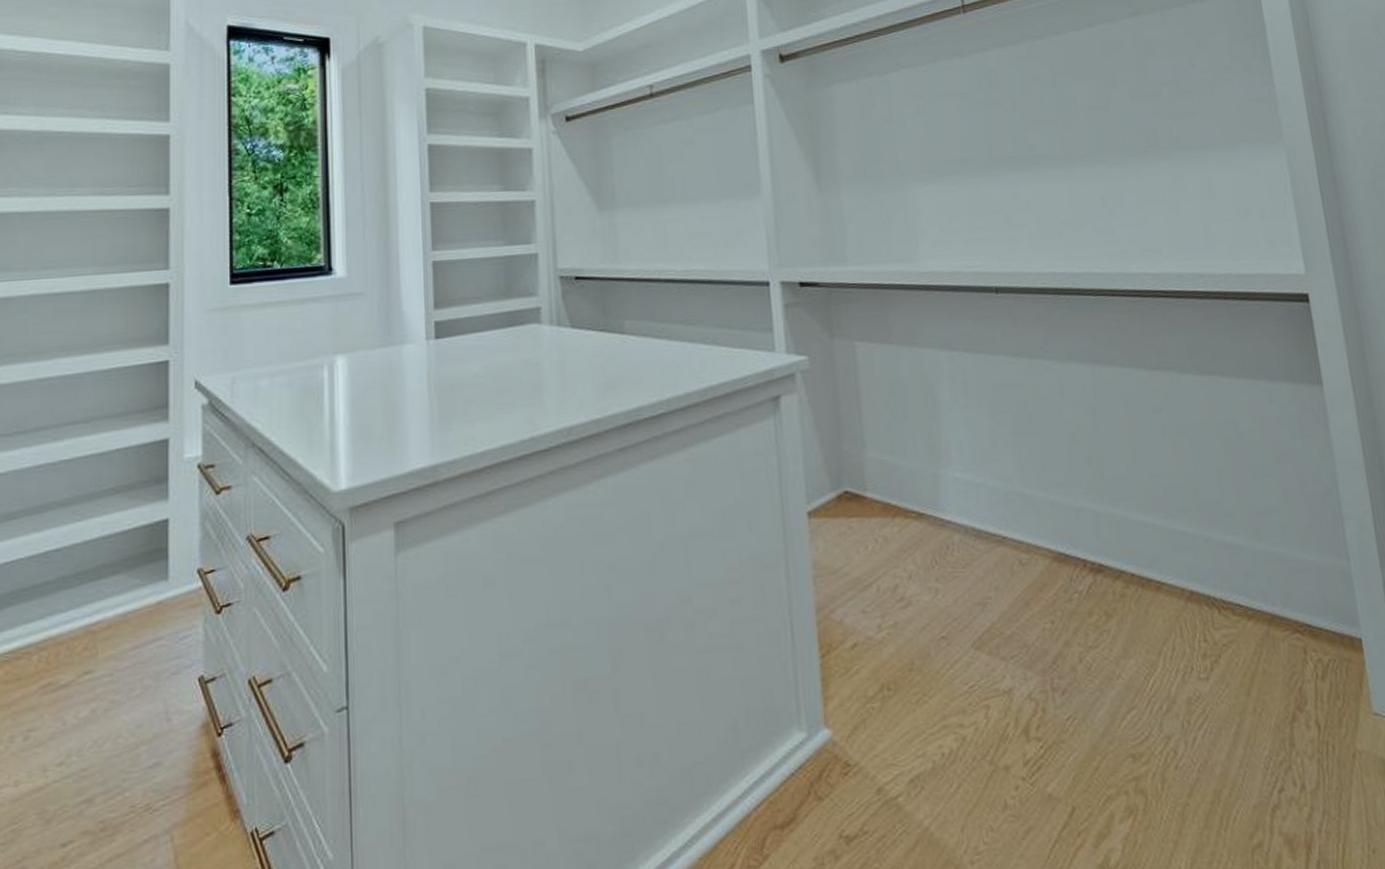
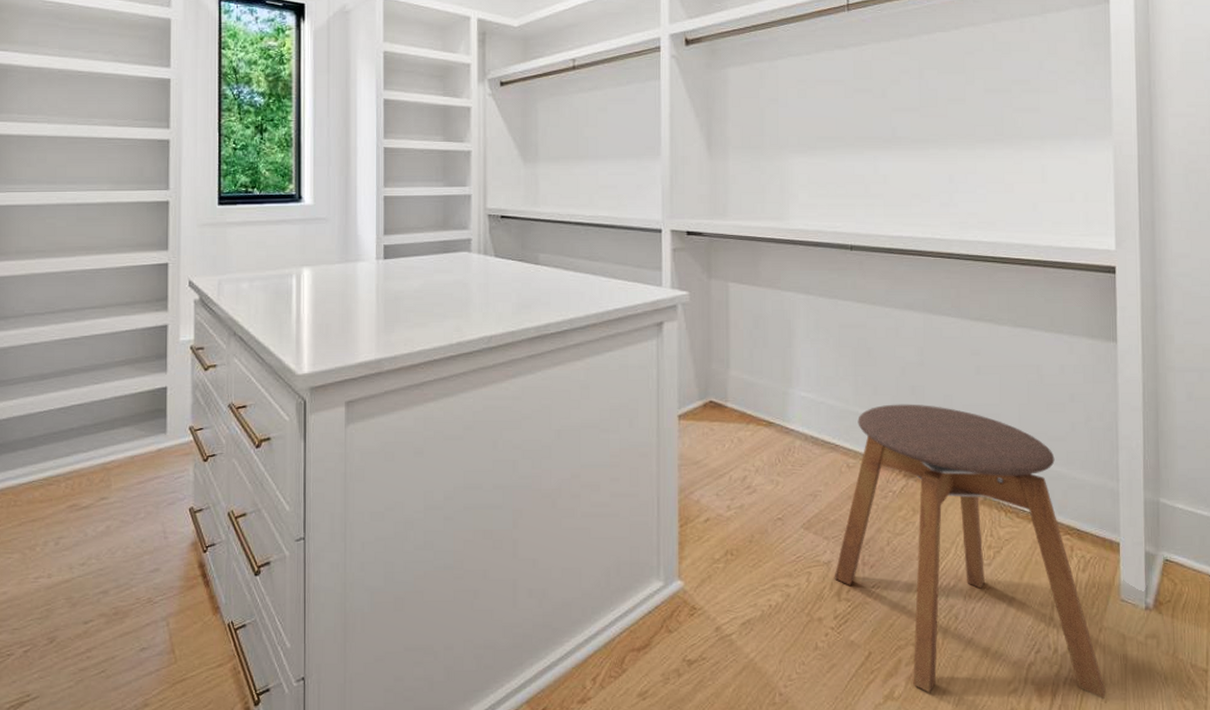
stool: none [1018,478,1373,858] -> present [834,404,1106,699]

